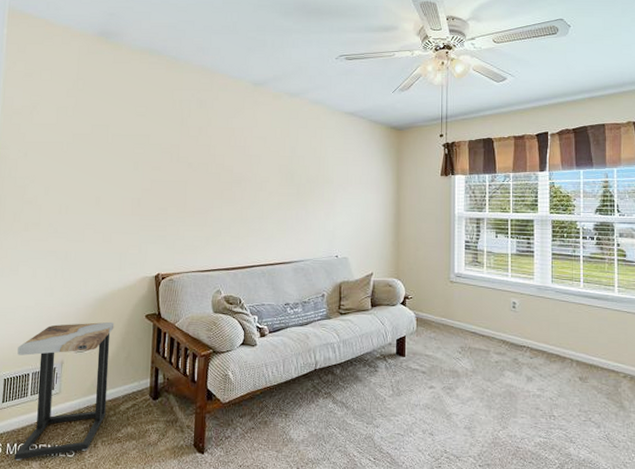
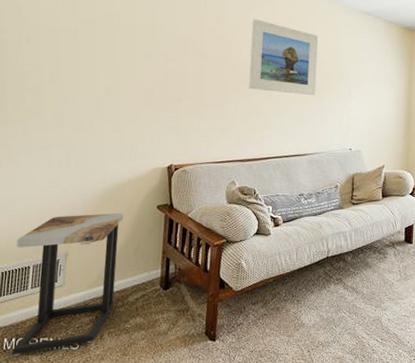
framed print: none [232,124,302,202] -> present [249,18,319,96]

